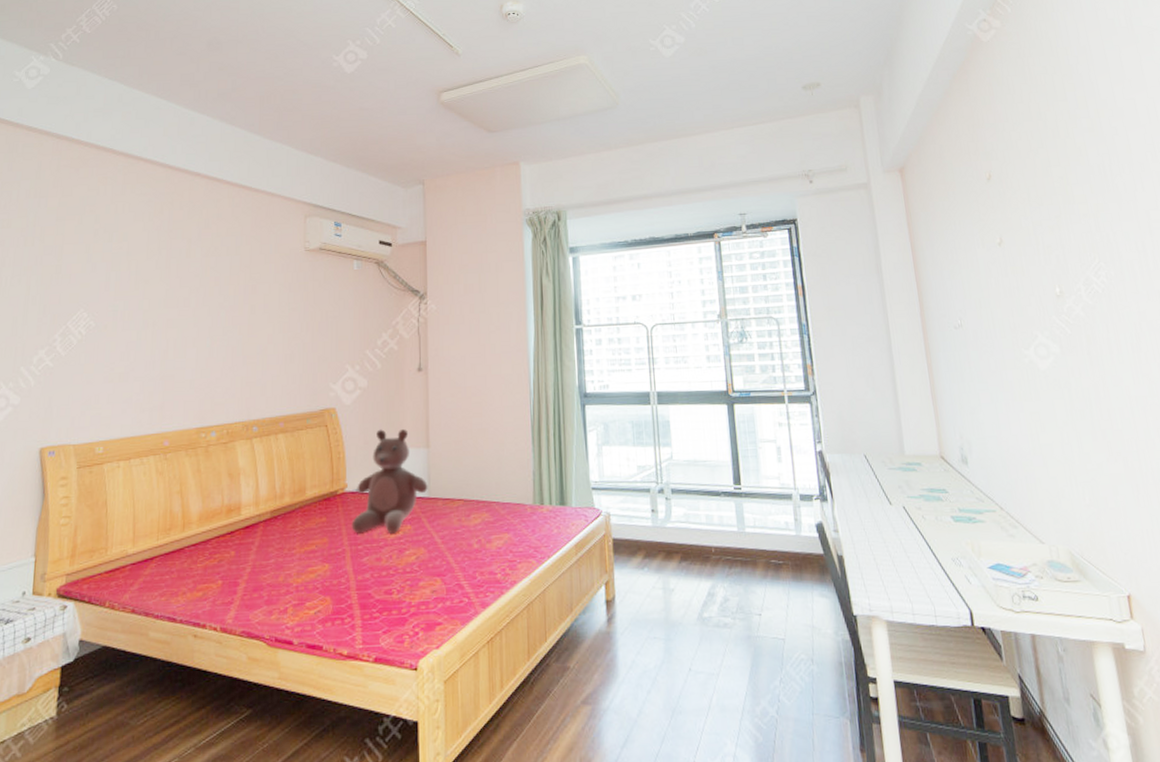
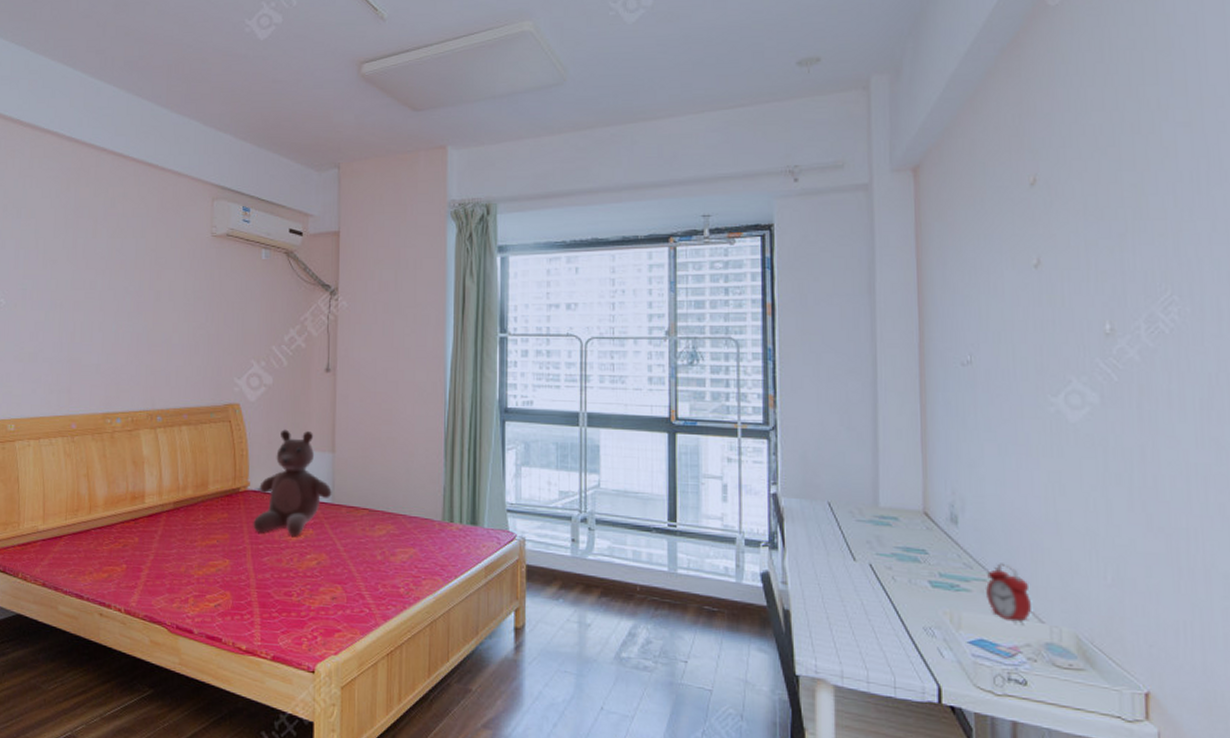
alarm clock: none [996,494,1033,548] -> present [986,563,1031,626]

